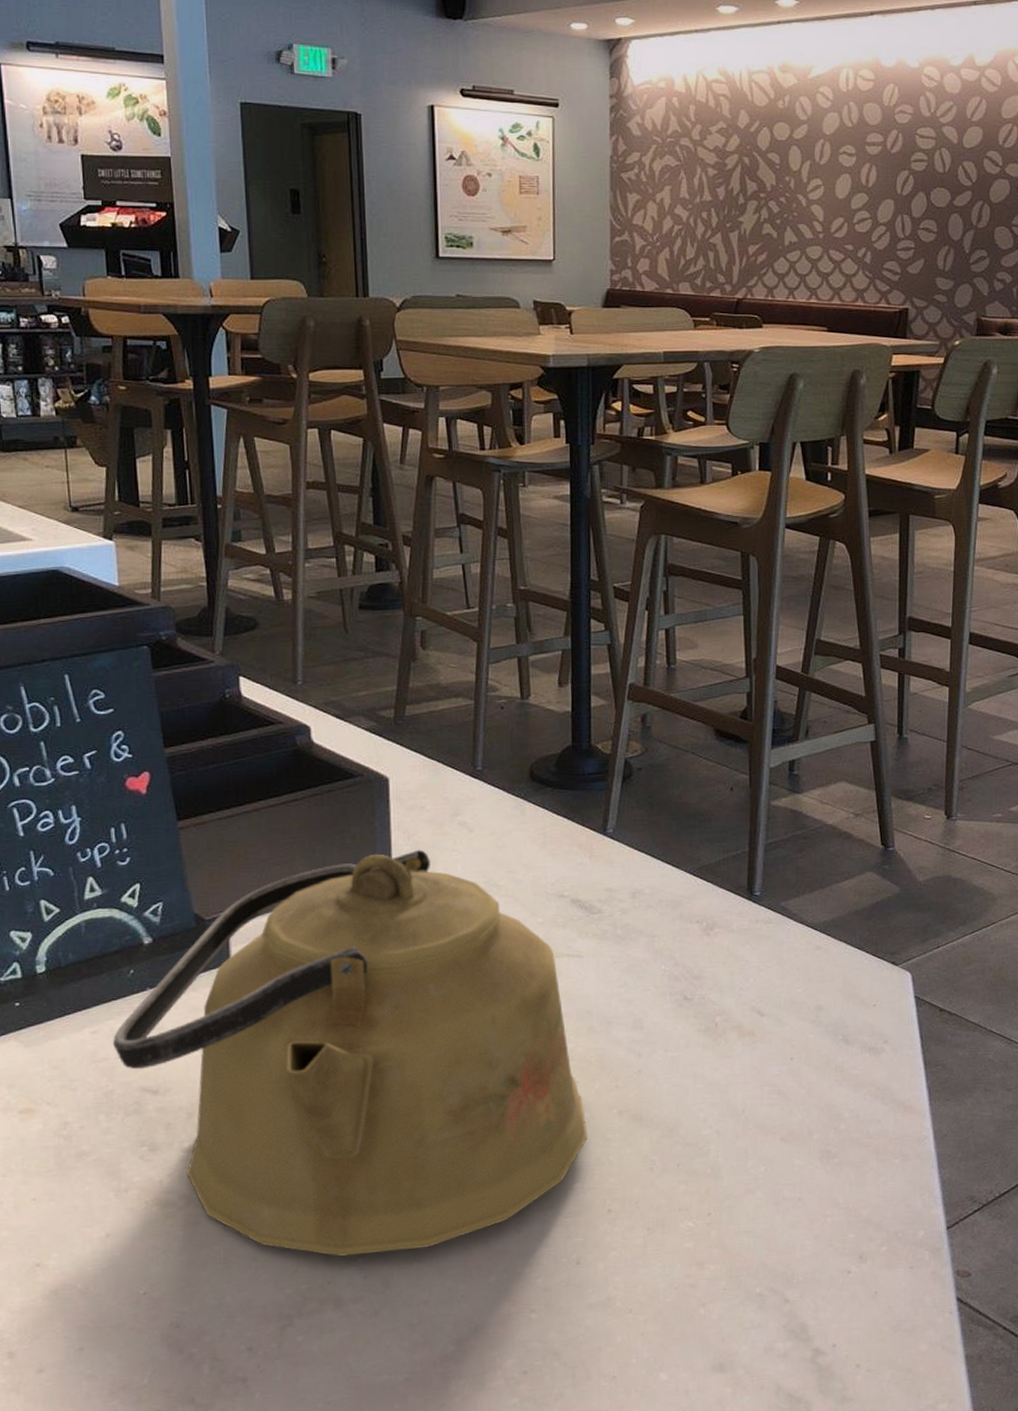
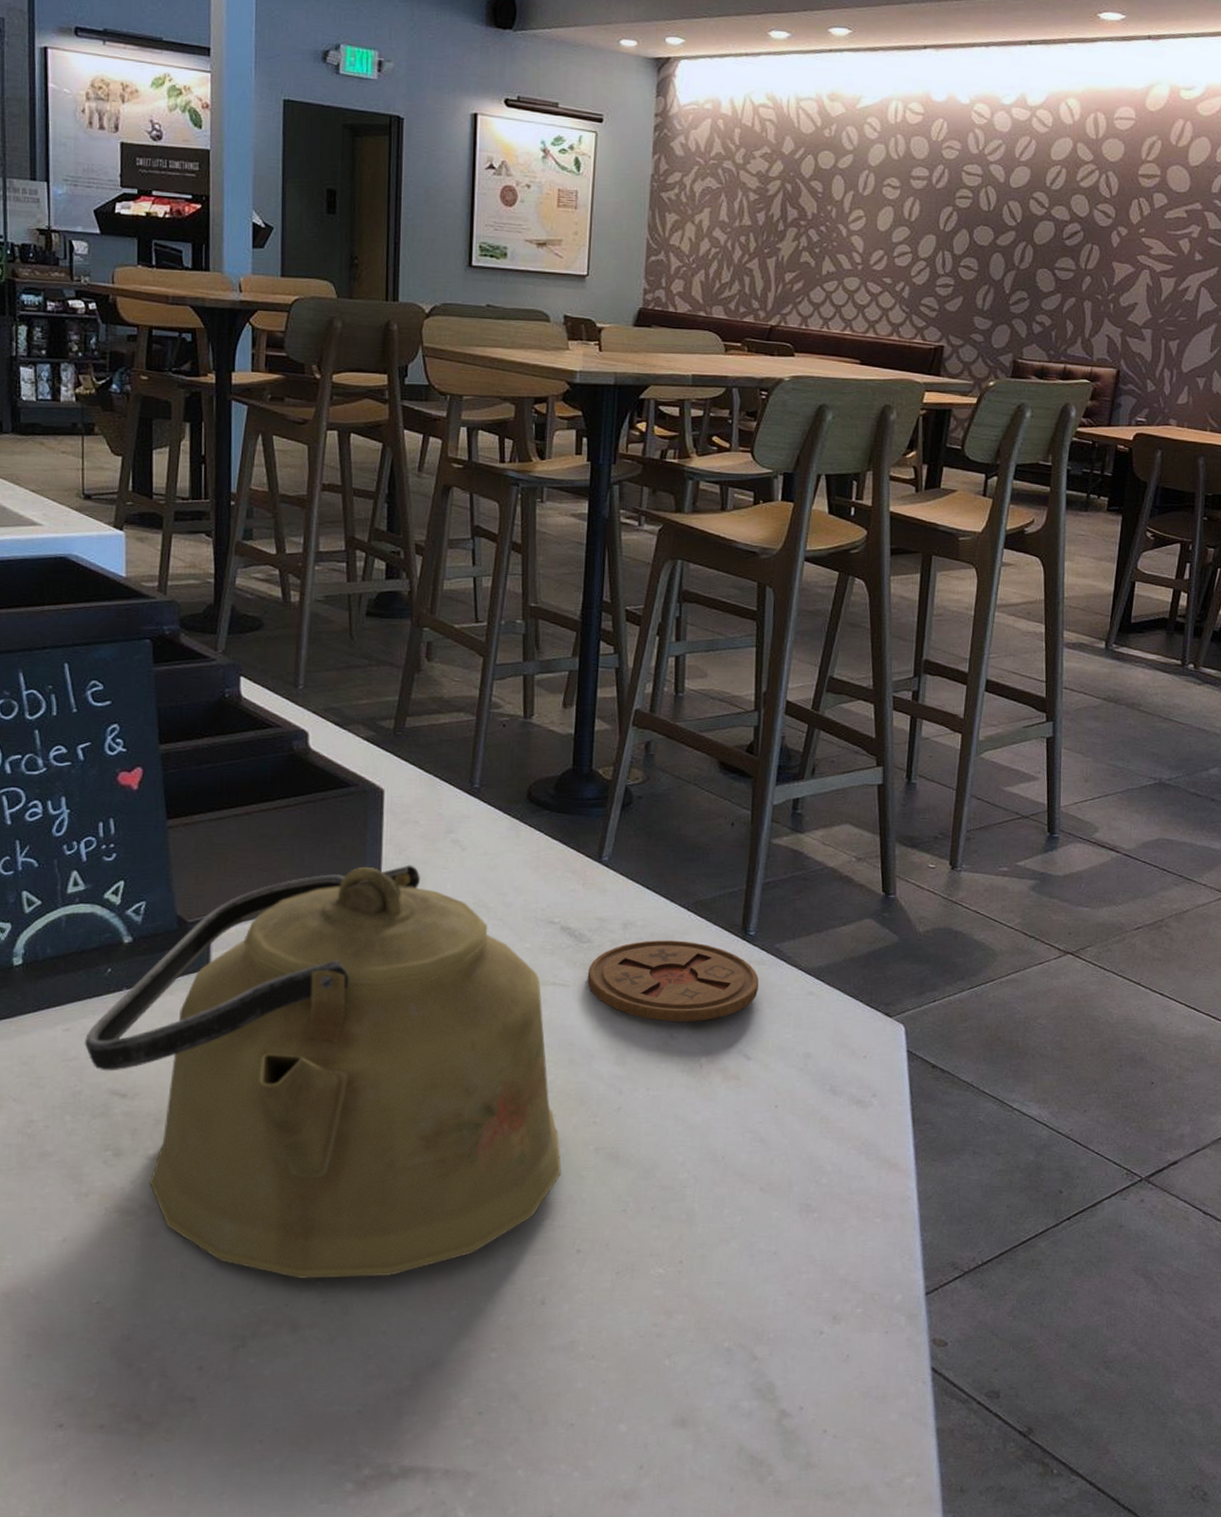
coaster: none [600,905,768,985] -> present [587,940,759,1022]

